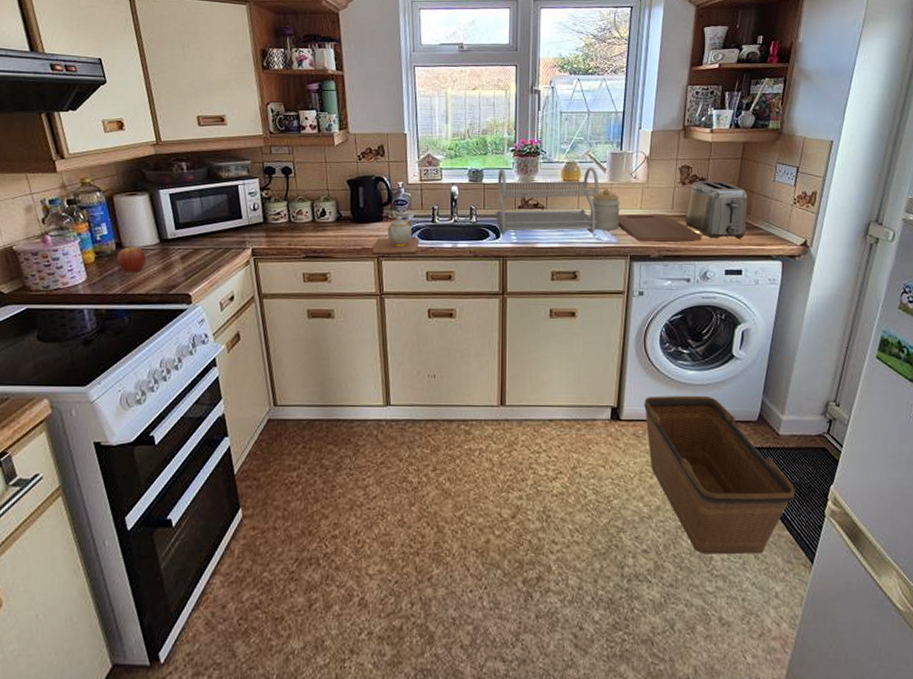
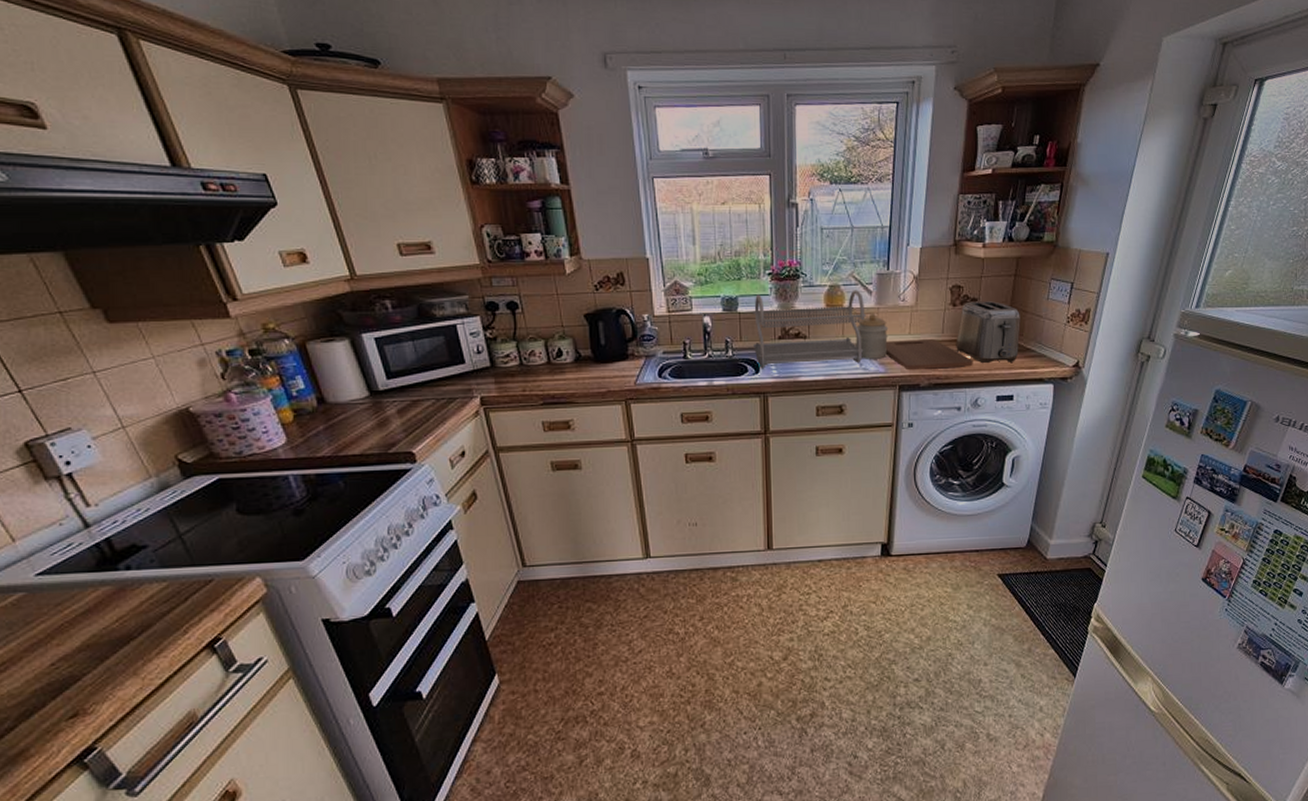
fruit: present [117,246,146,273] -> none [320,400,355,432]
teapot: present [372,216,419,255] -> none [619,353,671,397]
bicycle basket: present [644,395,796,555] -> none [914,525,1061,678]

